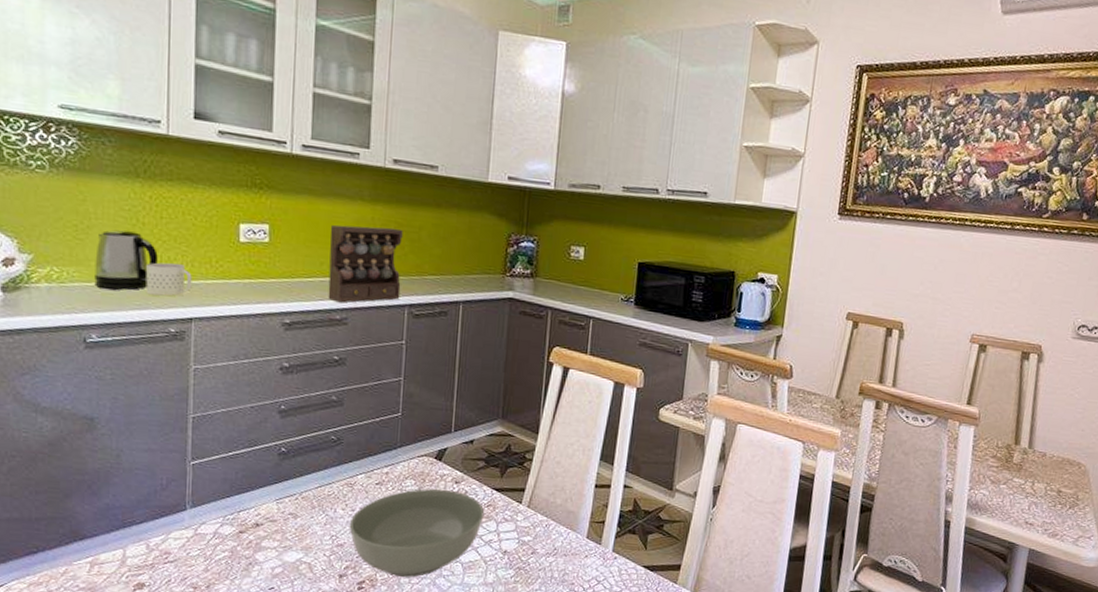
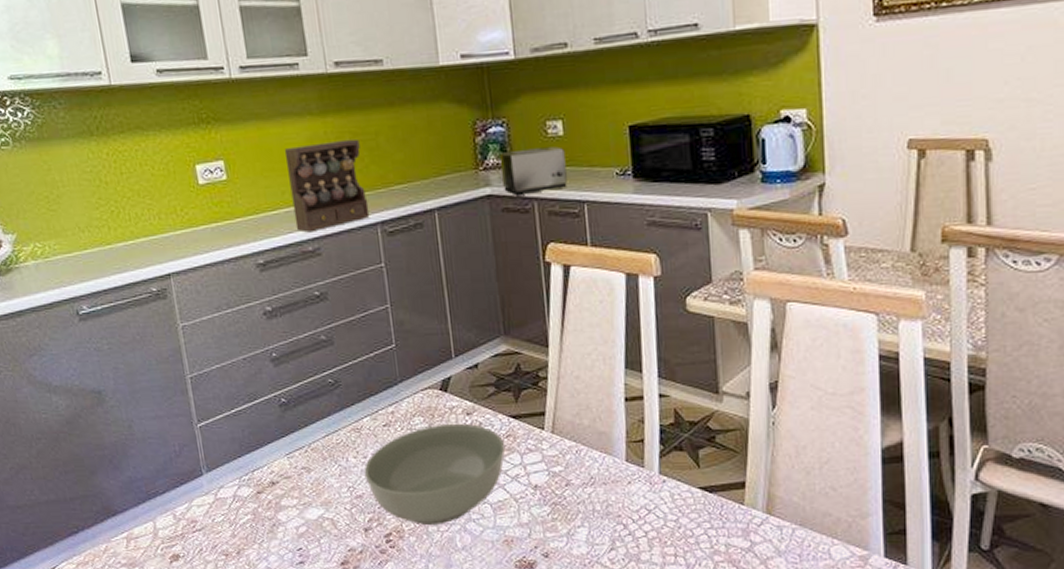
kettle: present [94,229,158,290] -> none [68,193,127,257]
mug: present [146,262,192,297] -> none [117,219,164,256]
toaster: none [523,264,582,304] -> present [499,147,567,195]

